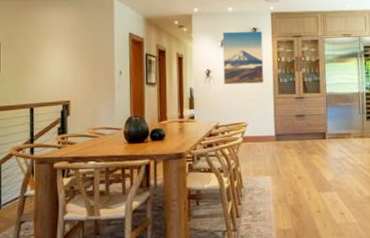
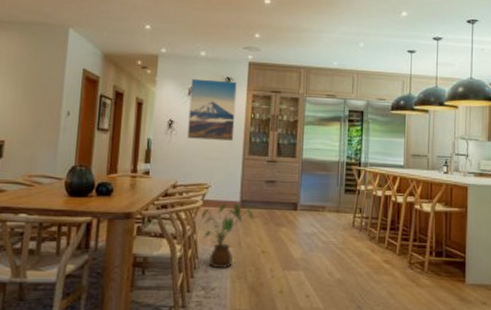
house plant: none [242,137,288,195] -> present [201,203,254,269]

